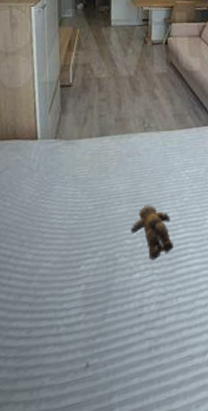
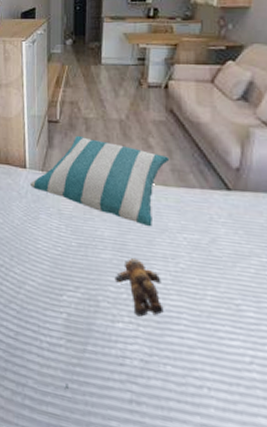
pillow: none [41,96,172,172] -> present [29,135,170,227]

